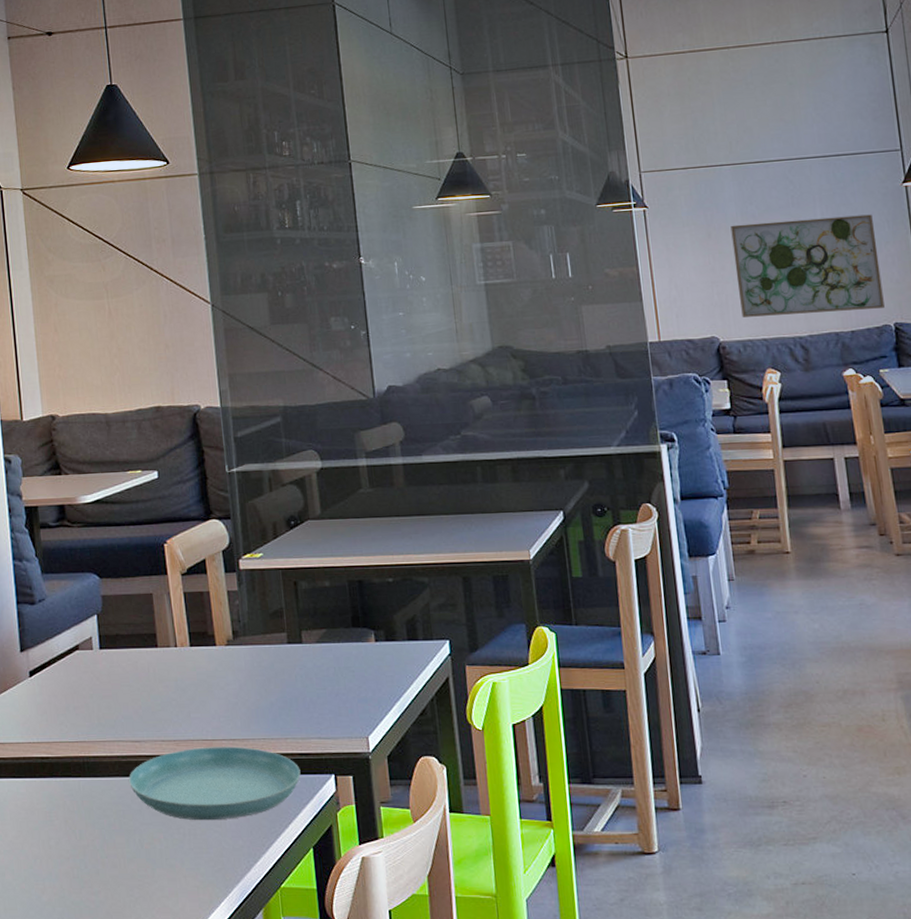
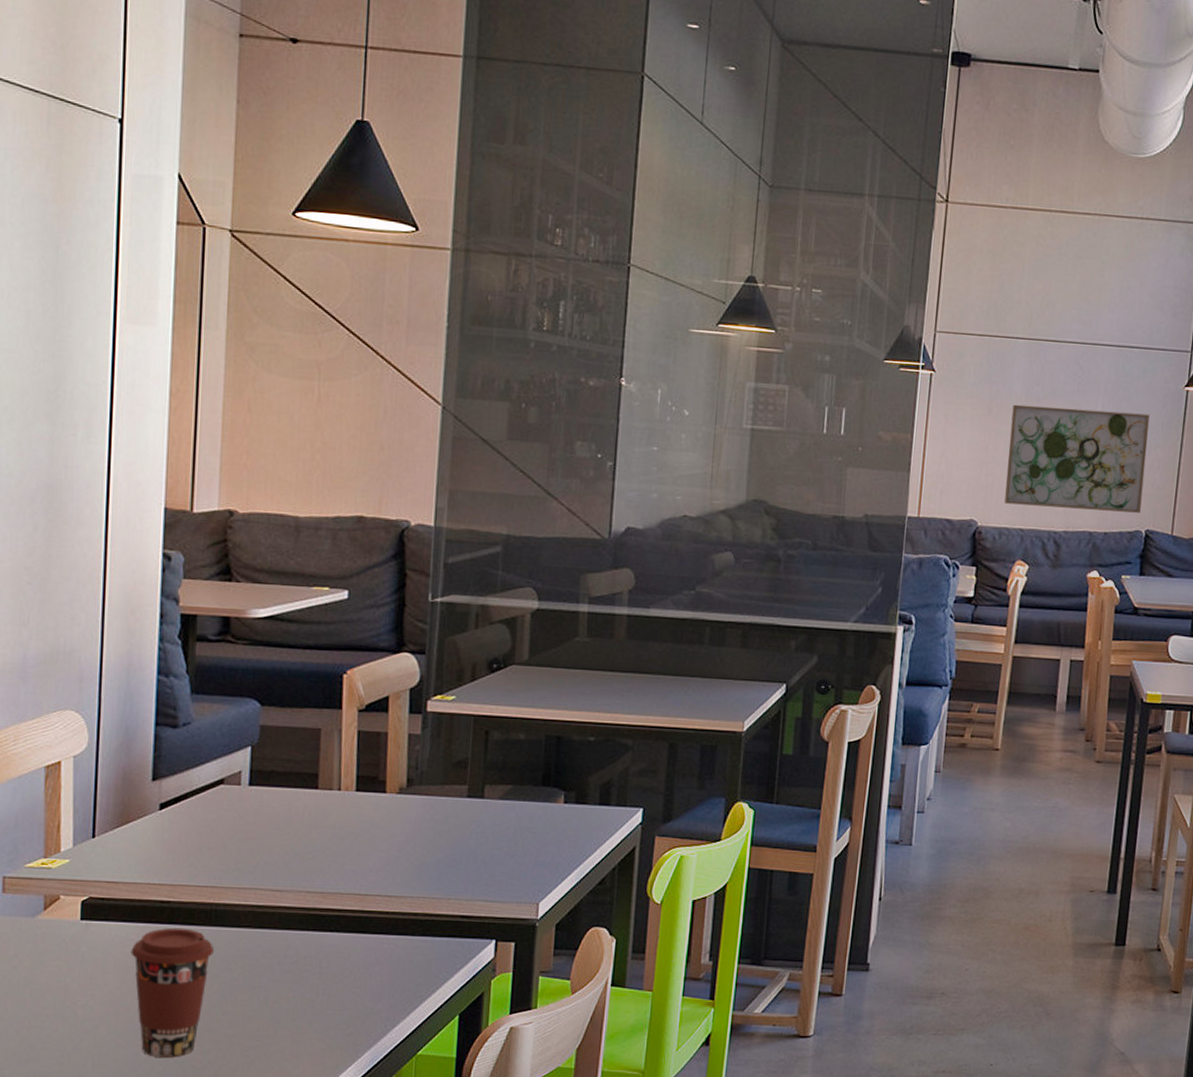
coffee cup: none [22,780,92,899] -> present [131,927,215,1058]
saucer: present [128,746,301,821] -> none [261,902,459,981]

